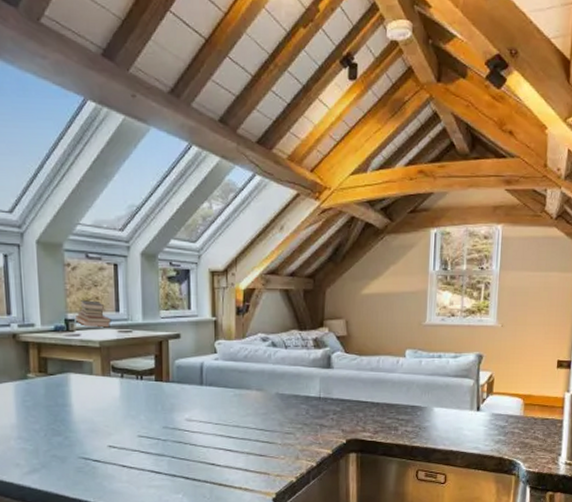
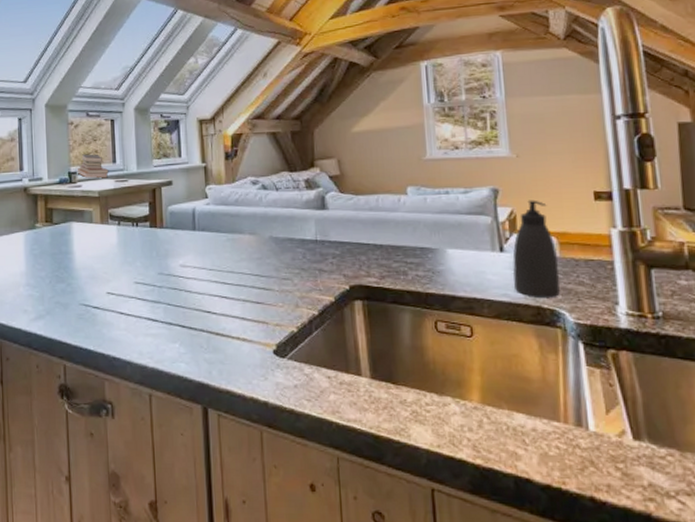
soap dispenser: none [484,366,522,450] -> present [512,200,560,297]

